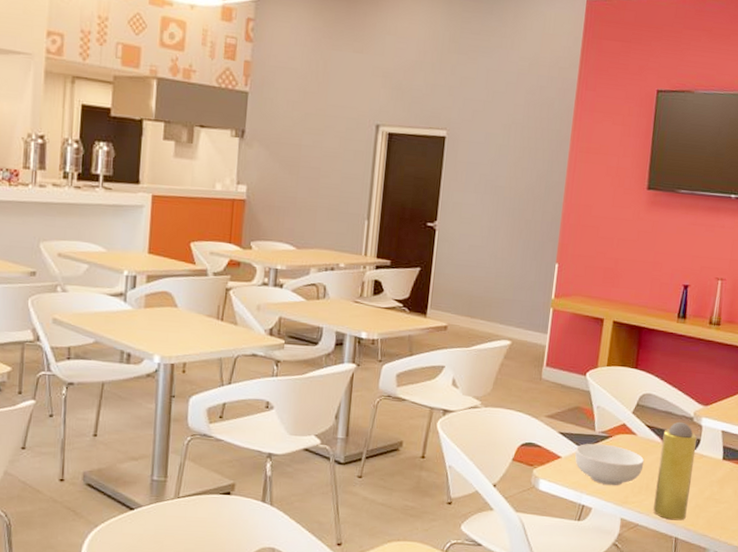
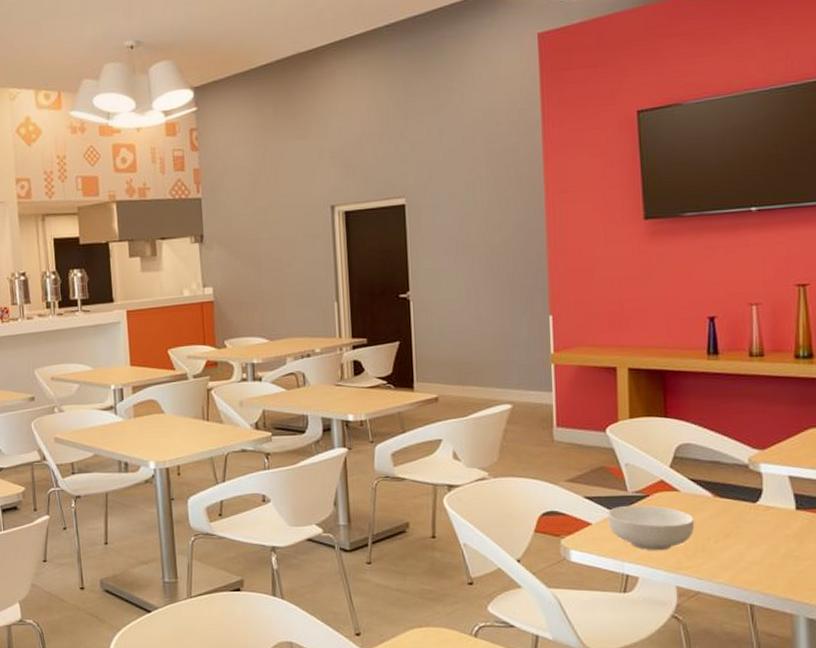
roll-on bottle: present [653,421,698,521] -> none [713,471,760,585]

